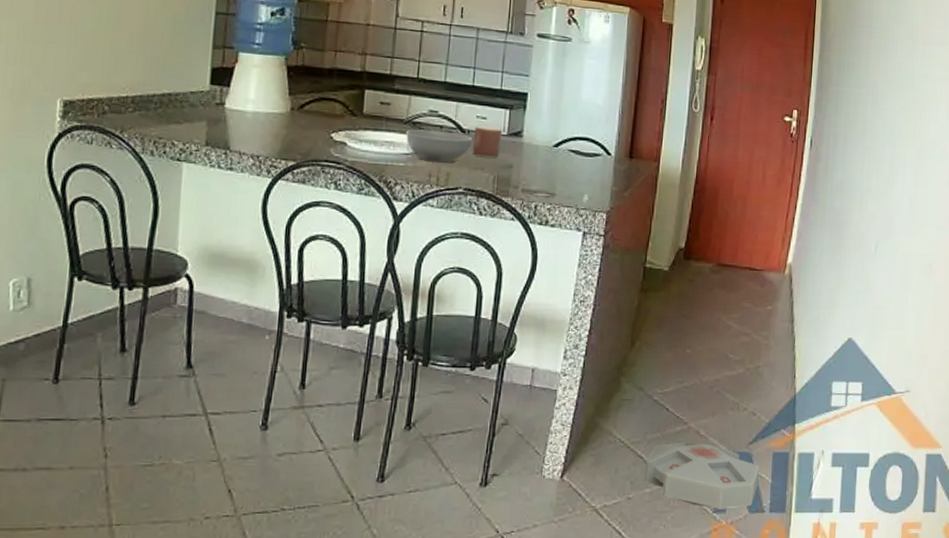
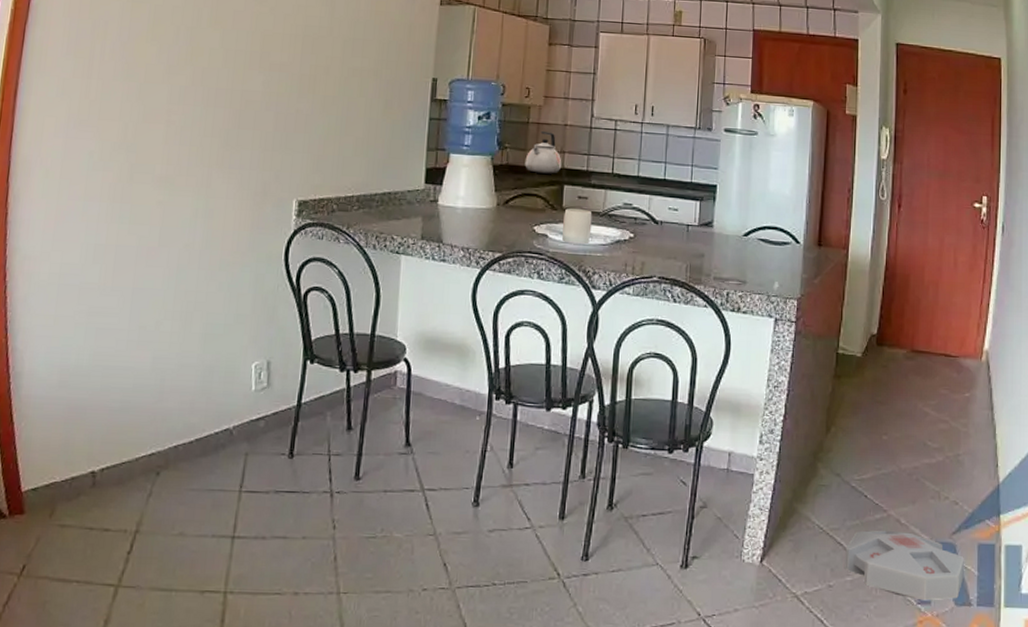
kettle: none [322,30,363,78] -> present [525,130,562,174]
mug: none [362,115,395,154] -> present [562,209,592,245]
bowl: present [405,129,473,163] -> none [602,221,666,253]
mug: present [472,126,503,160] -> none [665,217,694,249]

